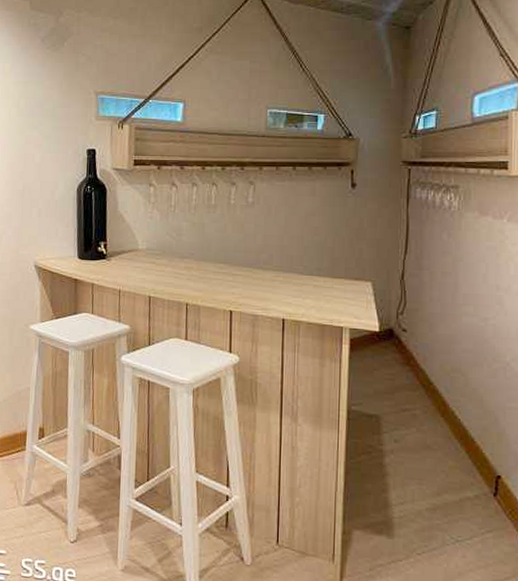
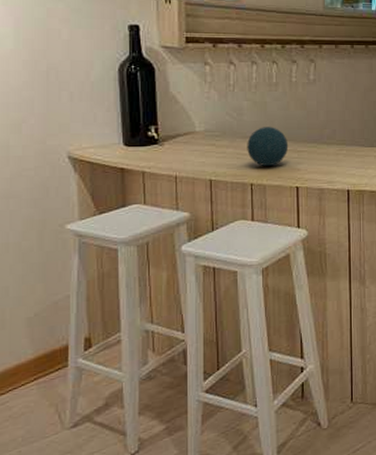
decorative orb: none [184,248,224,288] -> present [247,127,289,167]

